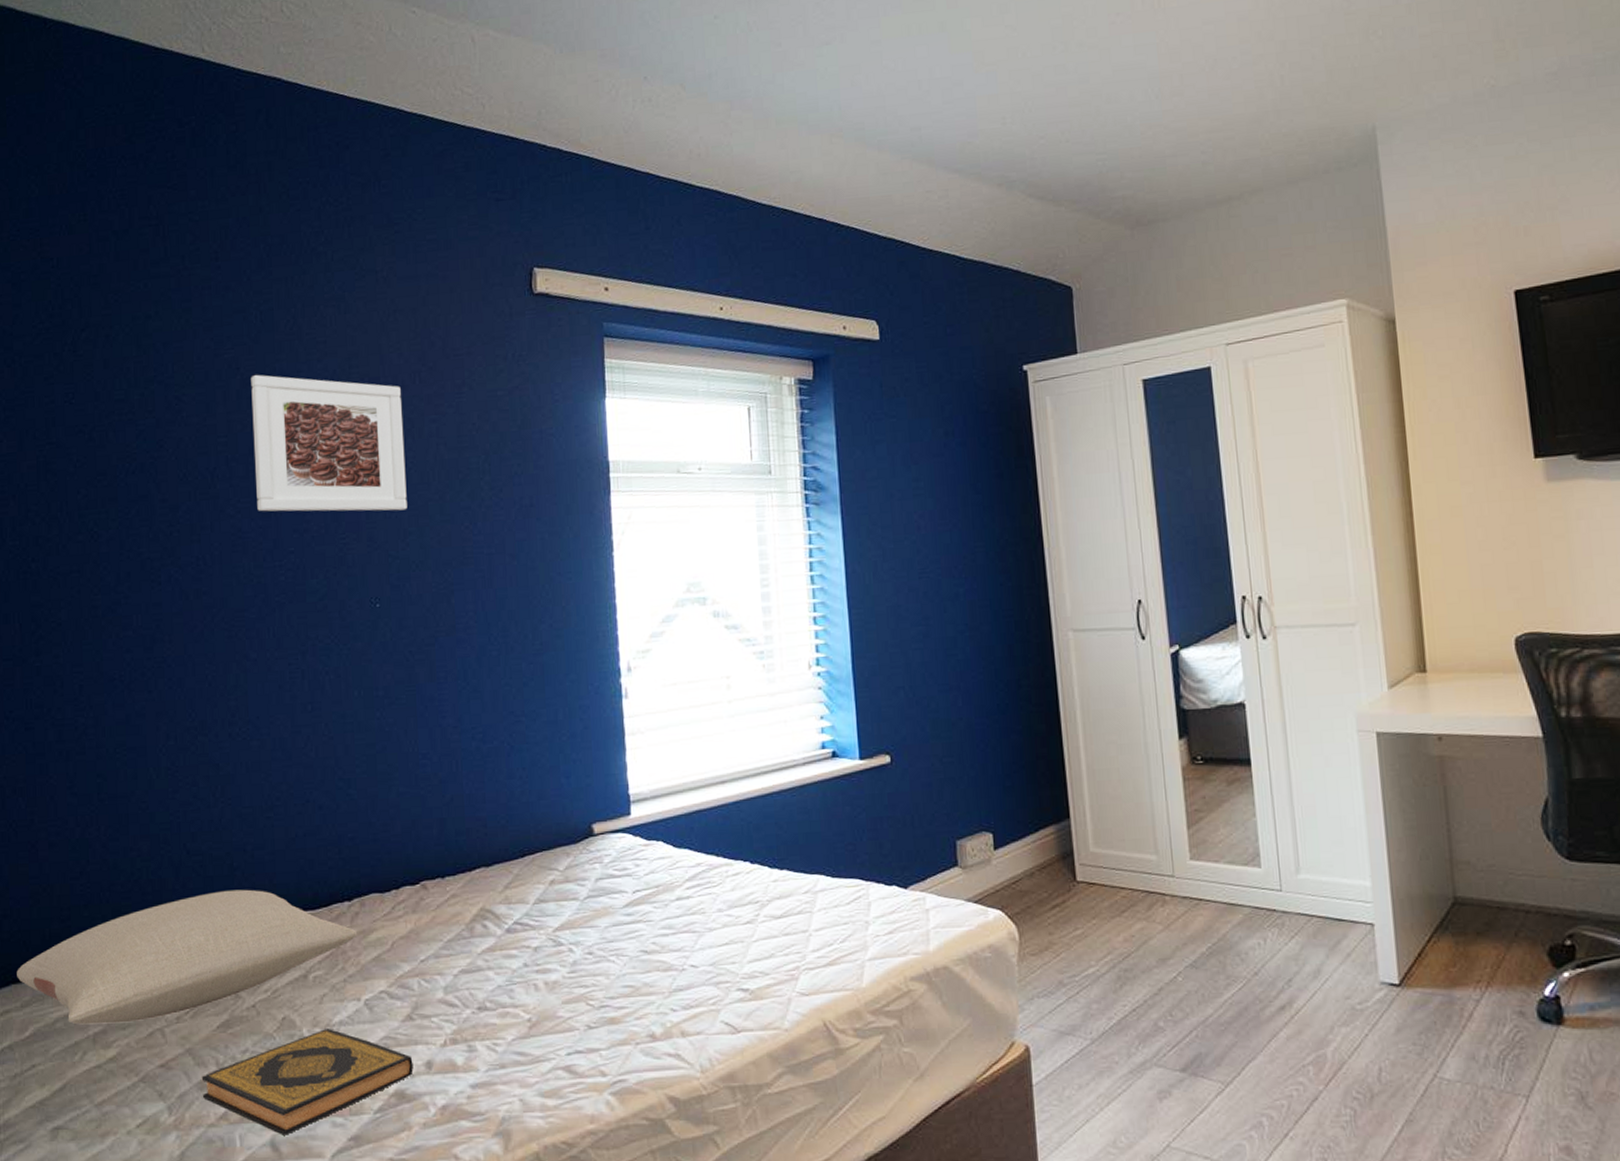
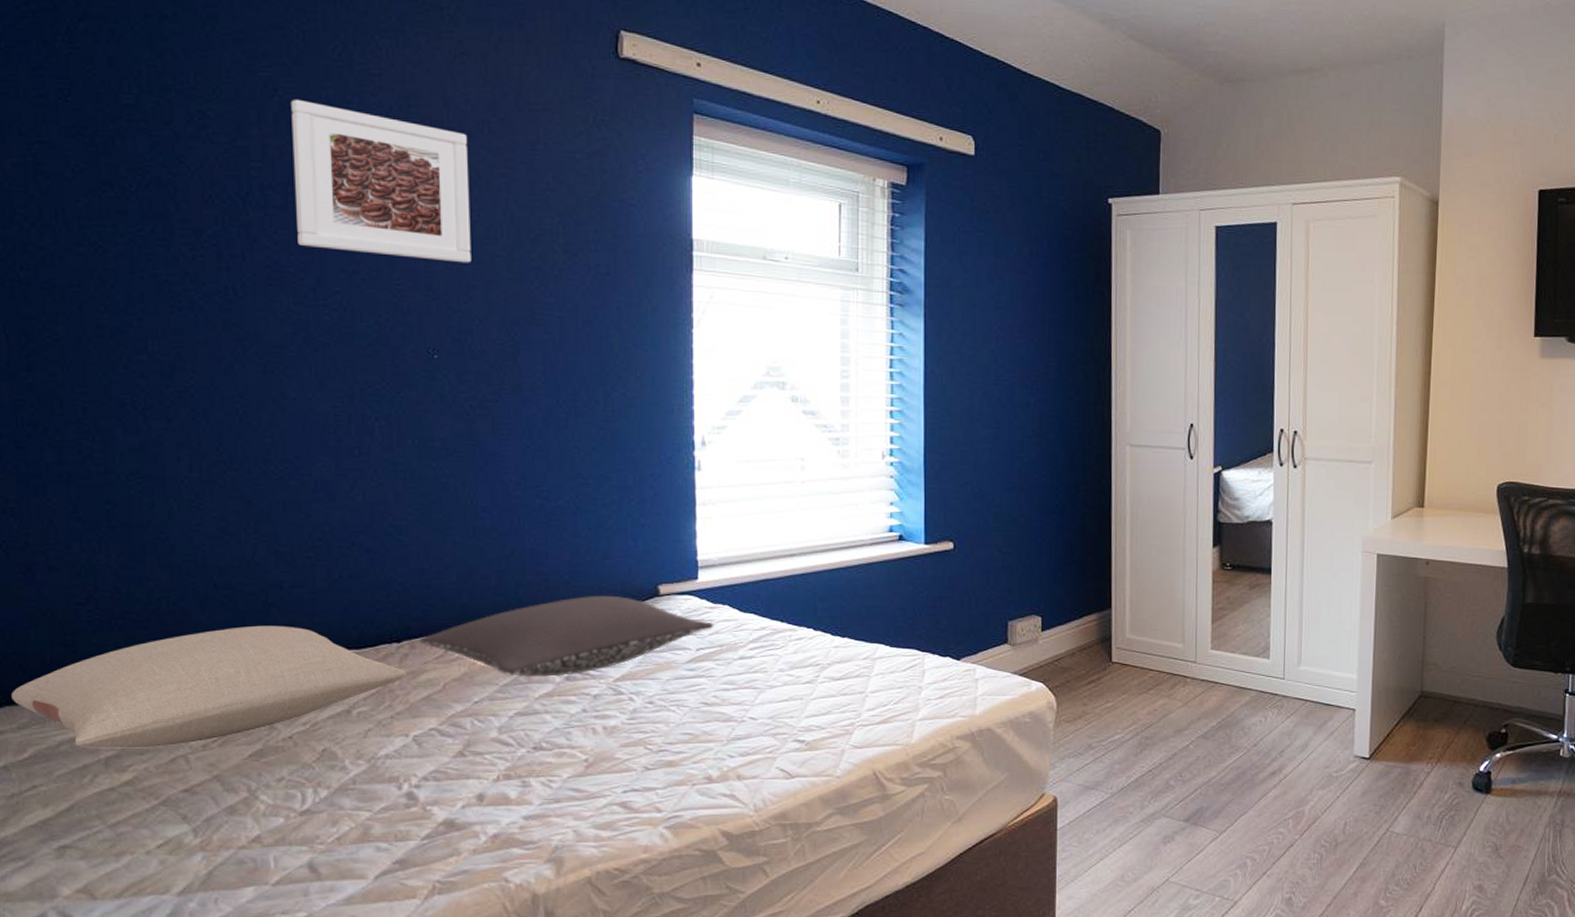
hardback book: present [201,1027,414,1135] -> none [231,760,464,858]
pillow: none [368,838,650,931] -> present [419,595,714,677]

